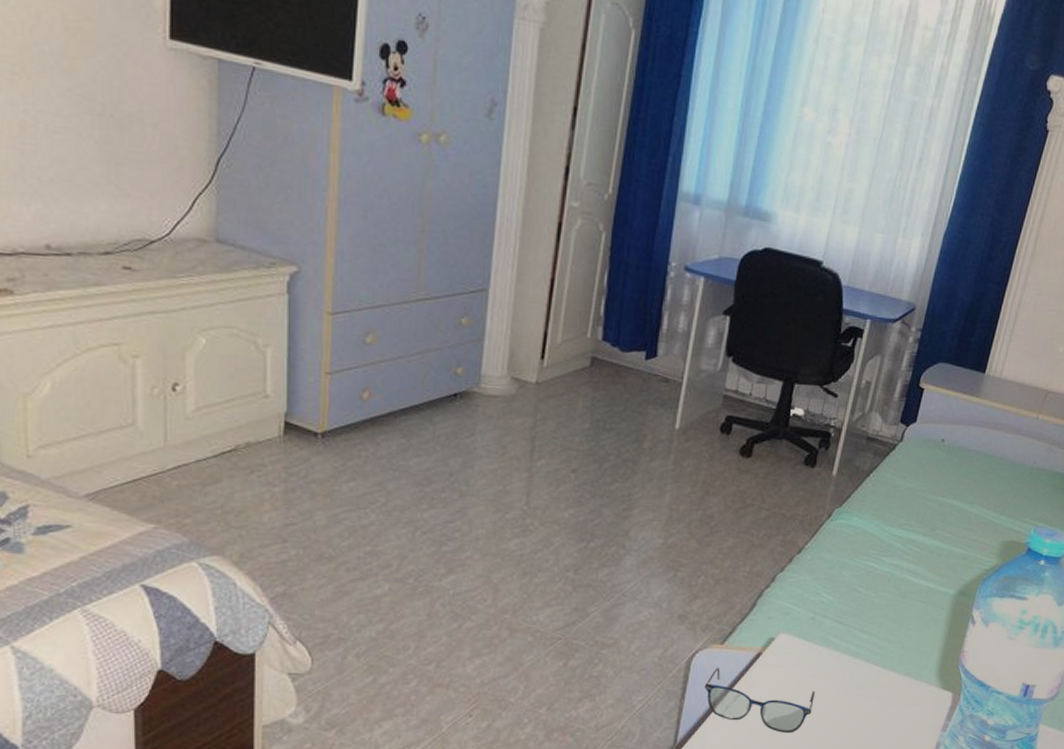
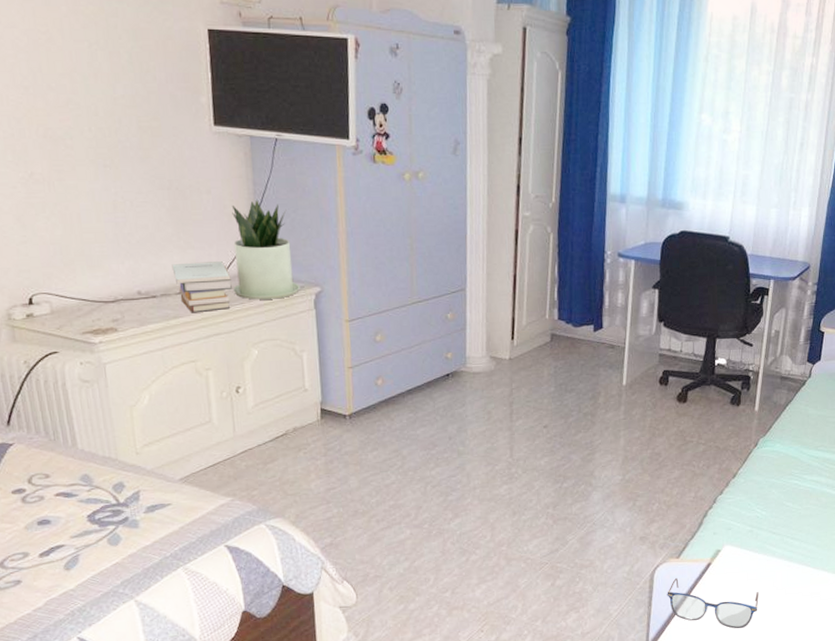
books: none [96,214,177,282] -> present [172,261,232,313]
planter: none [177,144,271,276] -> present [231,200,301,300]

